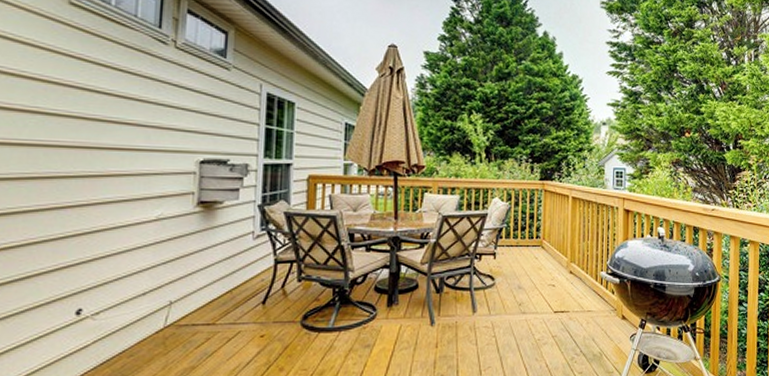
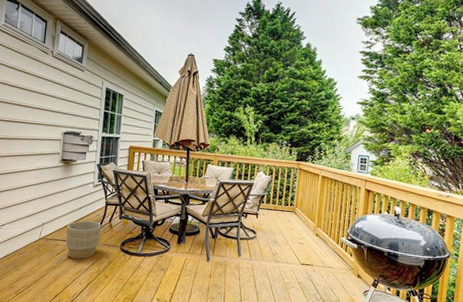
planter: none [211,290,269,350] -> present [66,220,102,259]

